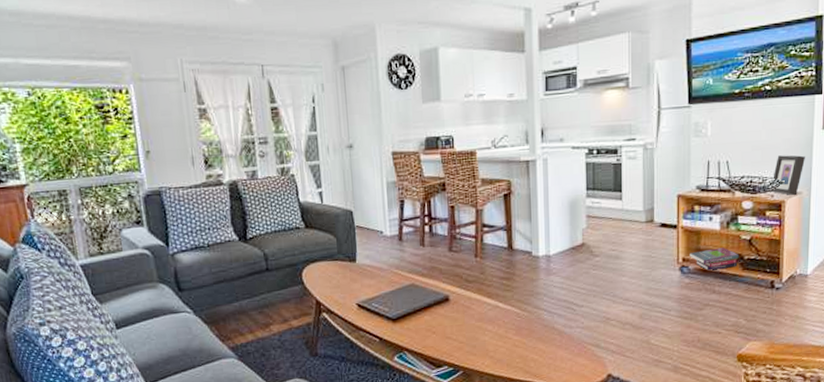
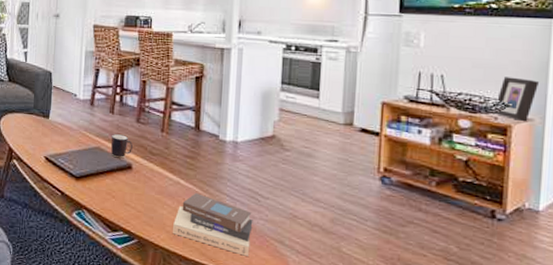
mug: none [424,267,448,292] -> present [110,134,133,159]
books: none [495,313,571,366] -> present [172,193,253,256]
books: present [690,247,739,271] -> none [393,163,453,188]

